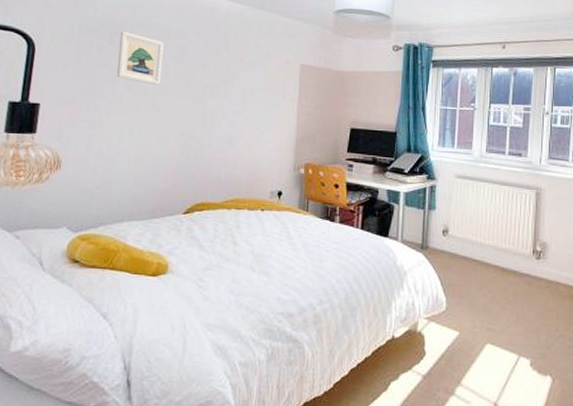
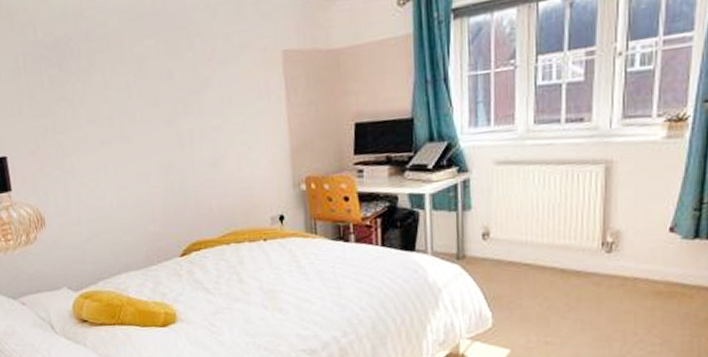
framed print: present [117,31,164,86] -> none [68,50,125,112]

